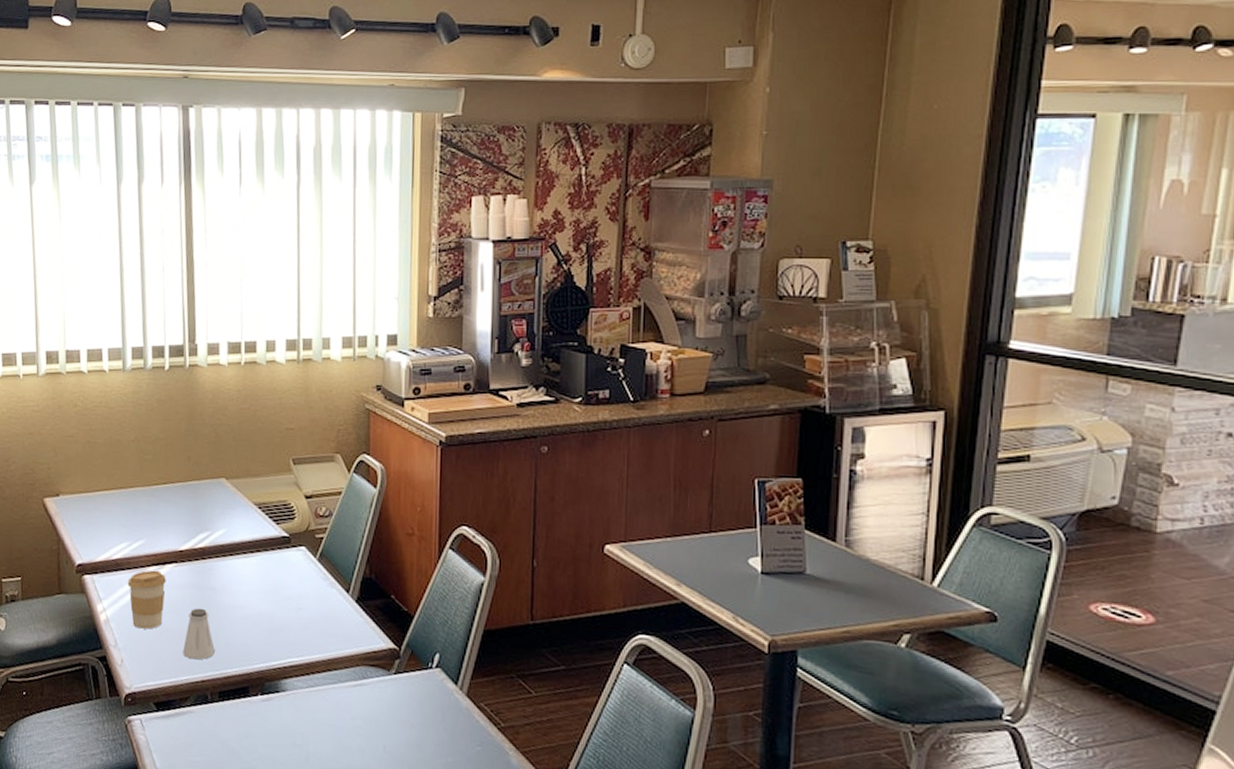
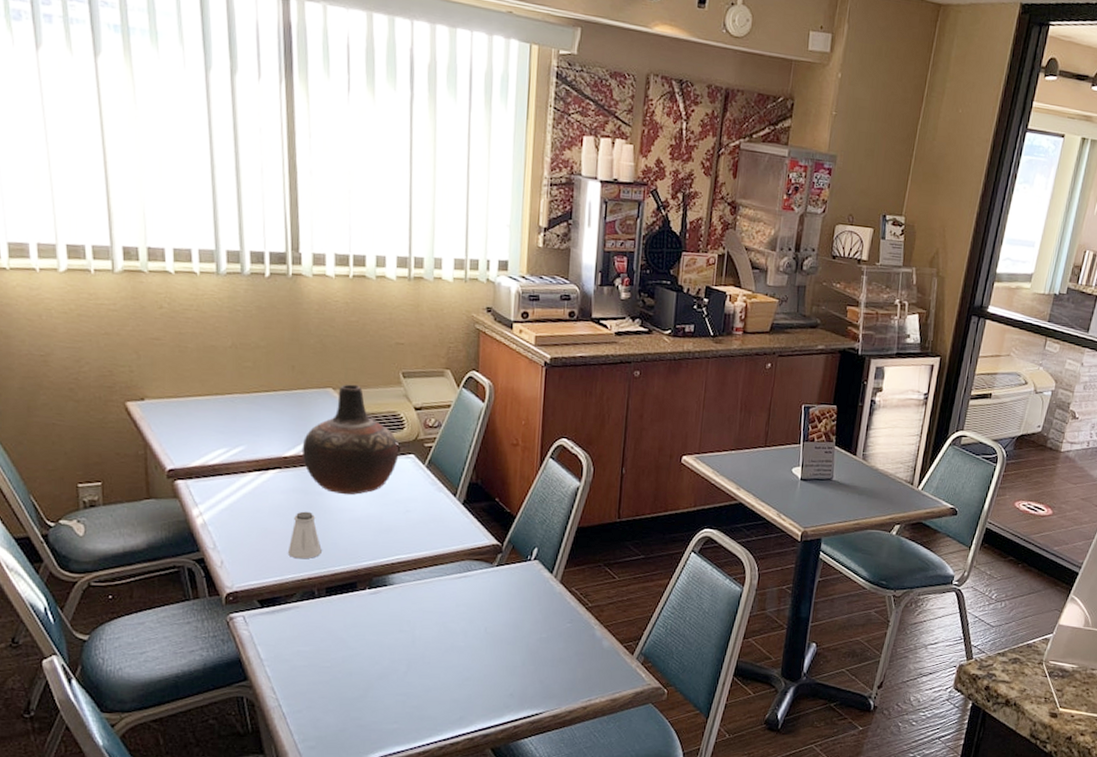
coffee cup: present [127,570,166,629] -> none [226,475,269,532]
vase: none [196,473,291,591] -> present [301,384,400,495]

